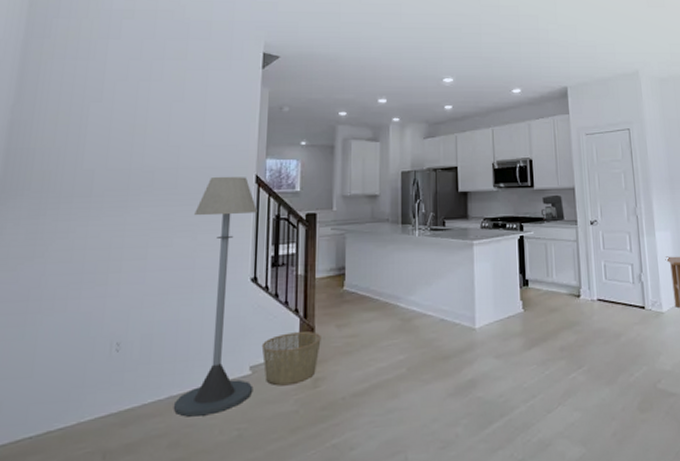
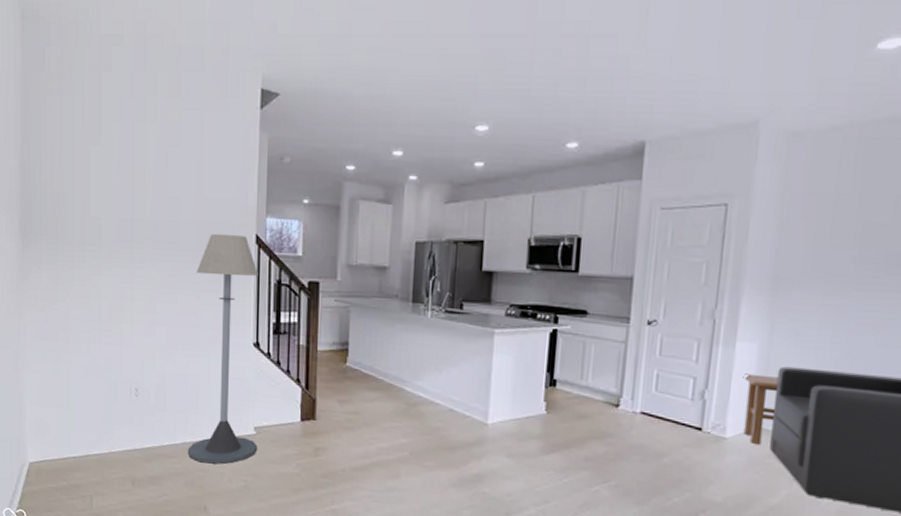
basket: present [261,331,321,386] -> none [265,401,323,450]
coffee maker: present [541,194,565,222] -> none [584,283,615,317]

